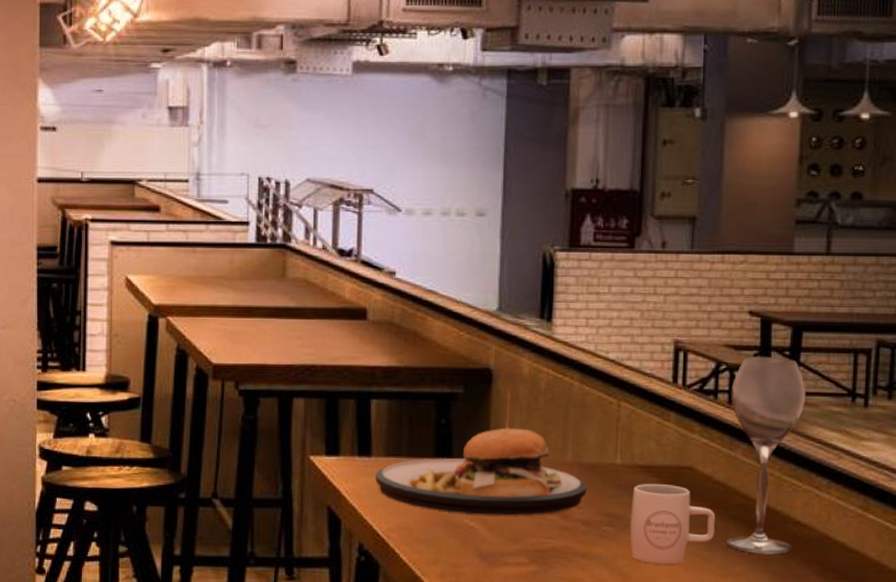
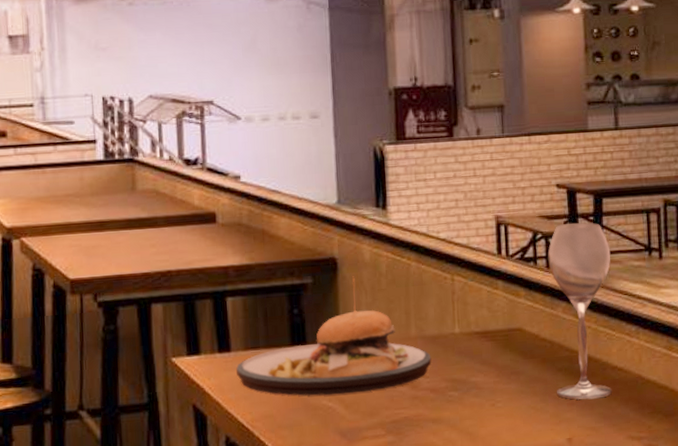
mug: present [629,483,716,565] -> none [471,346,547,421]

